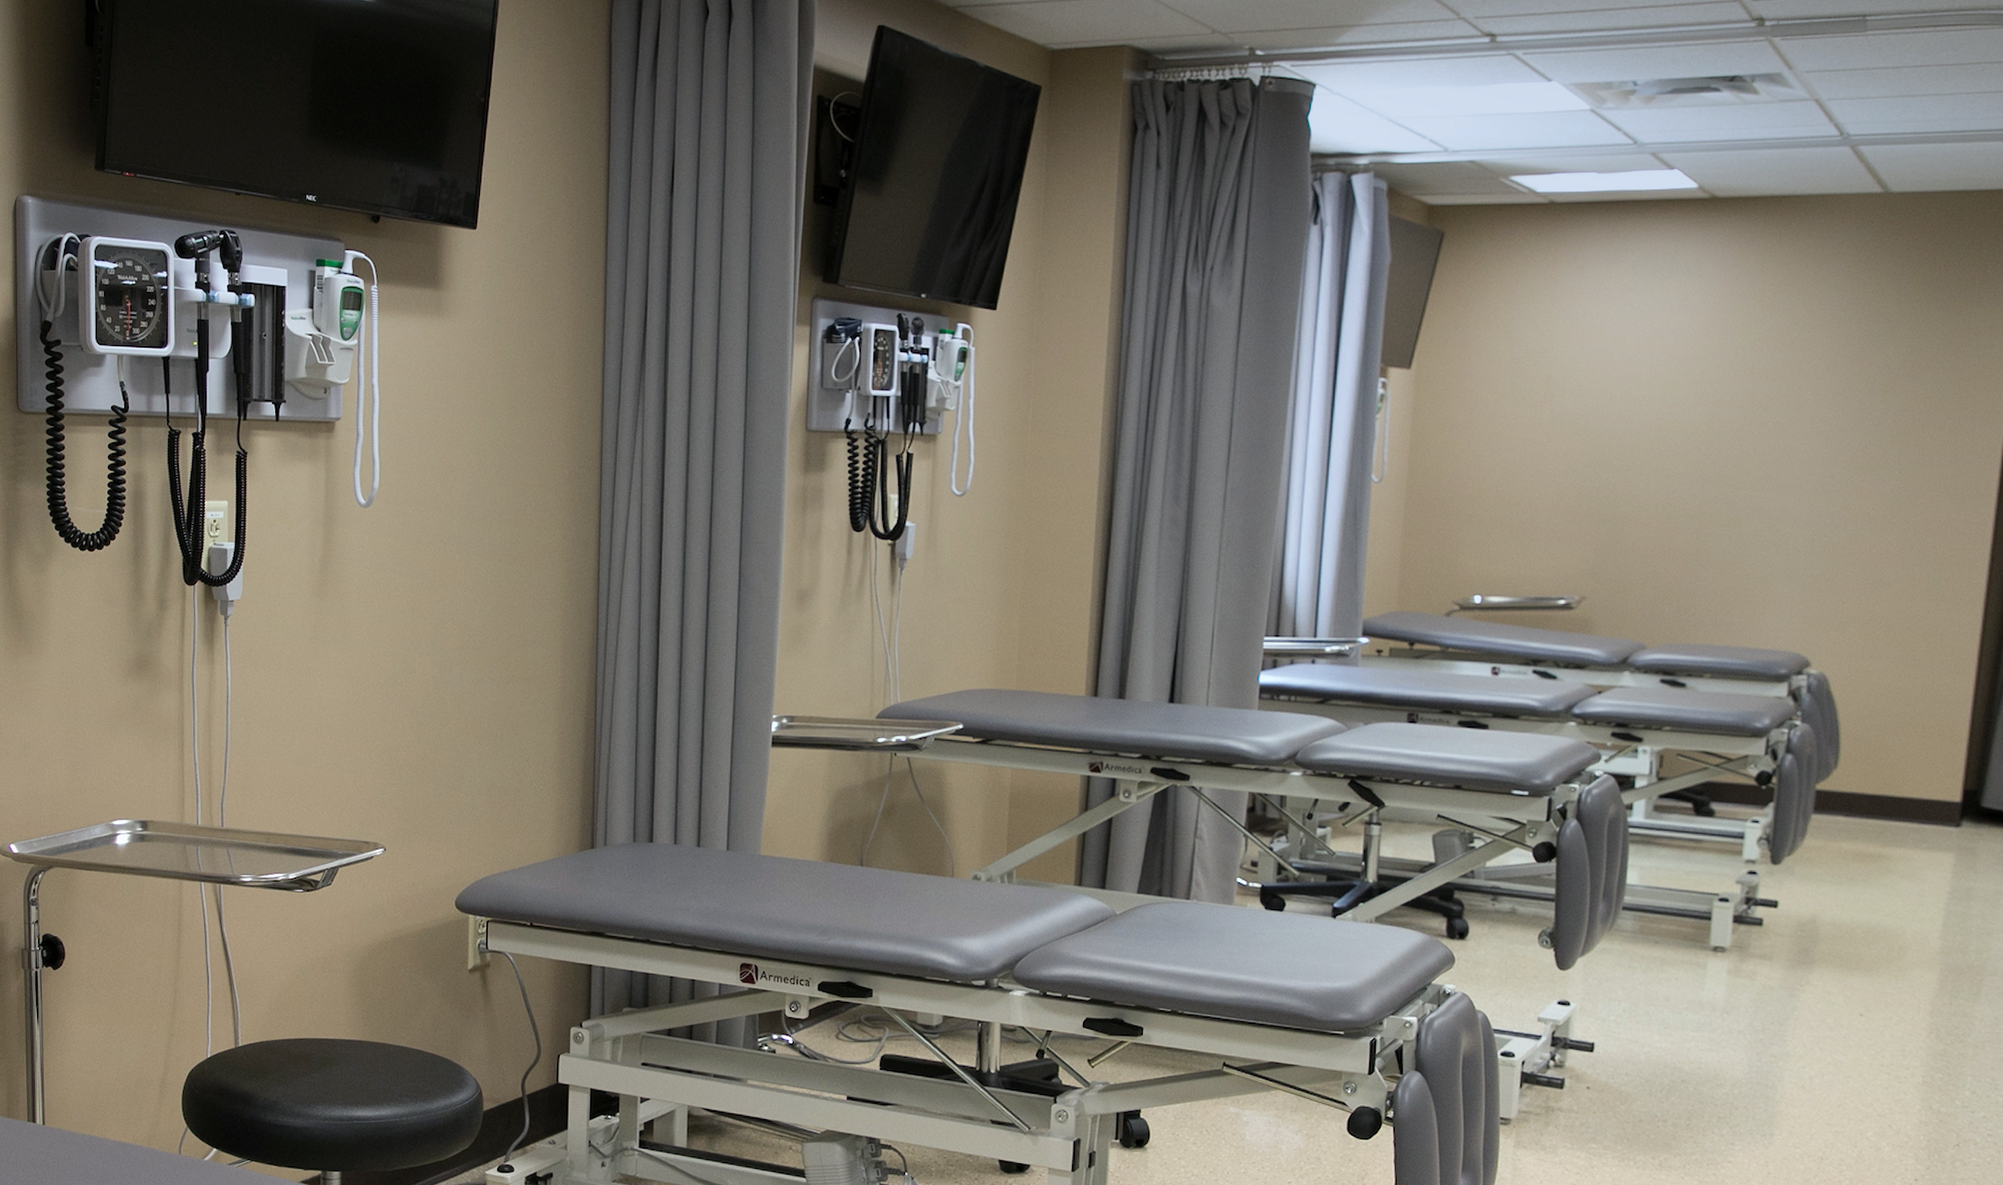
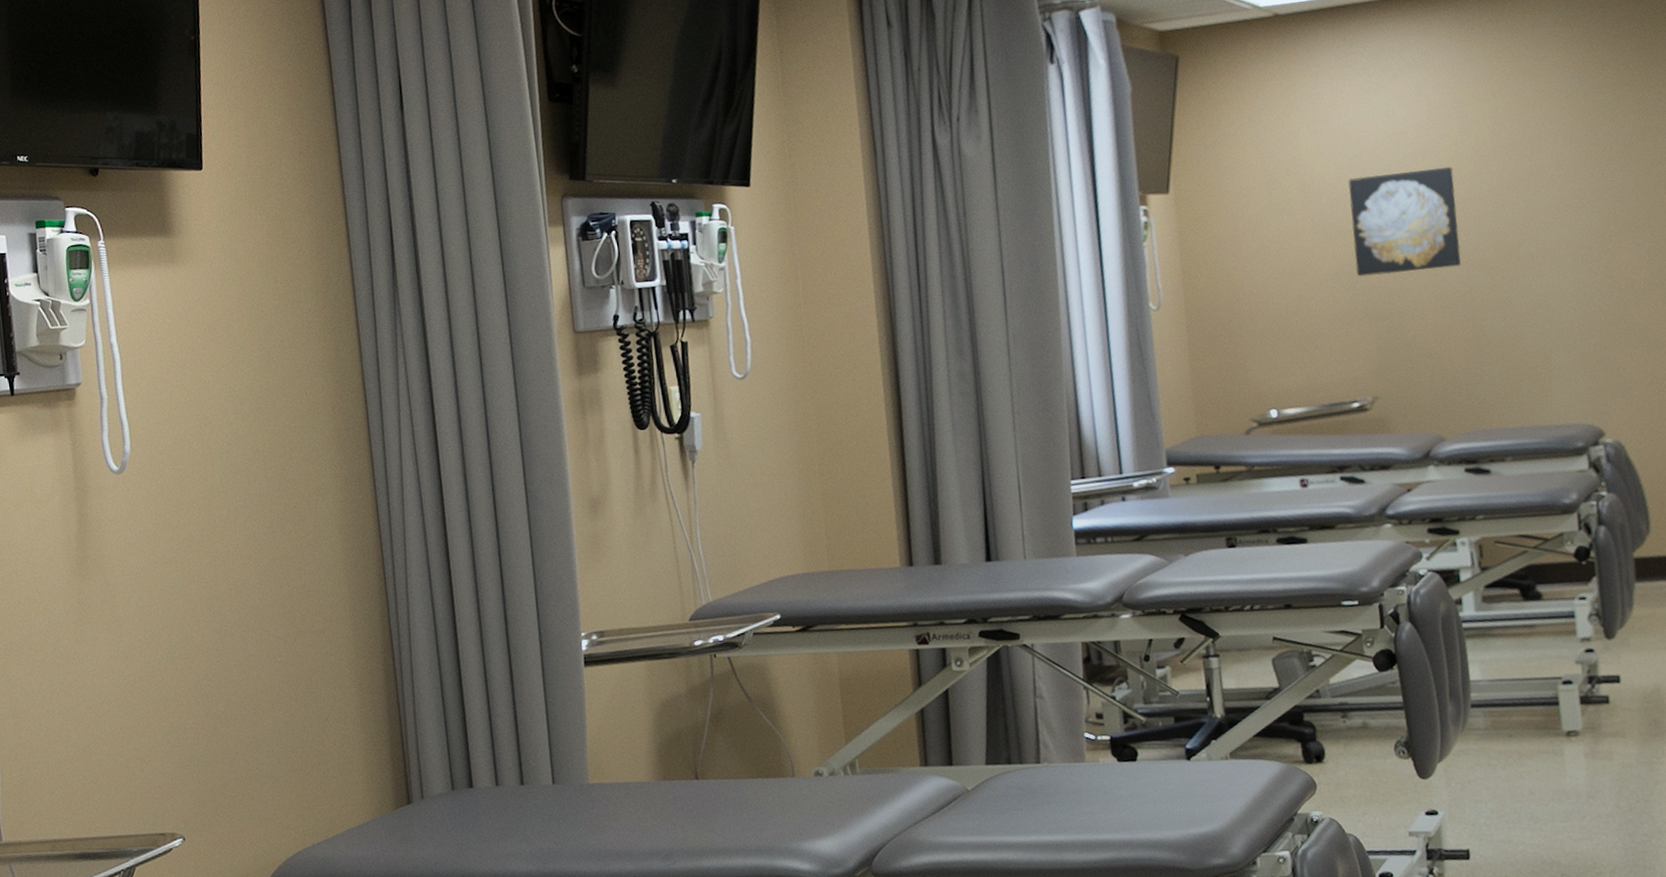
wall art: none [1586,376,1705,479] -> present [1348,166,1462,277]

